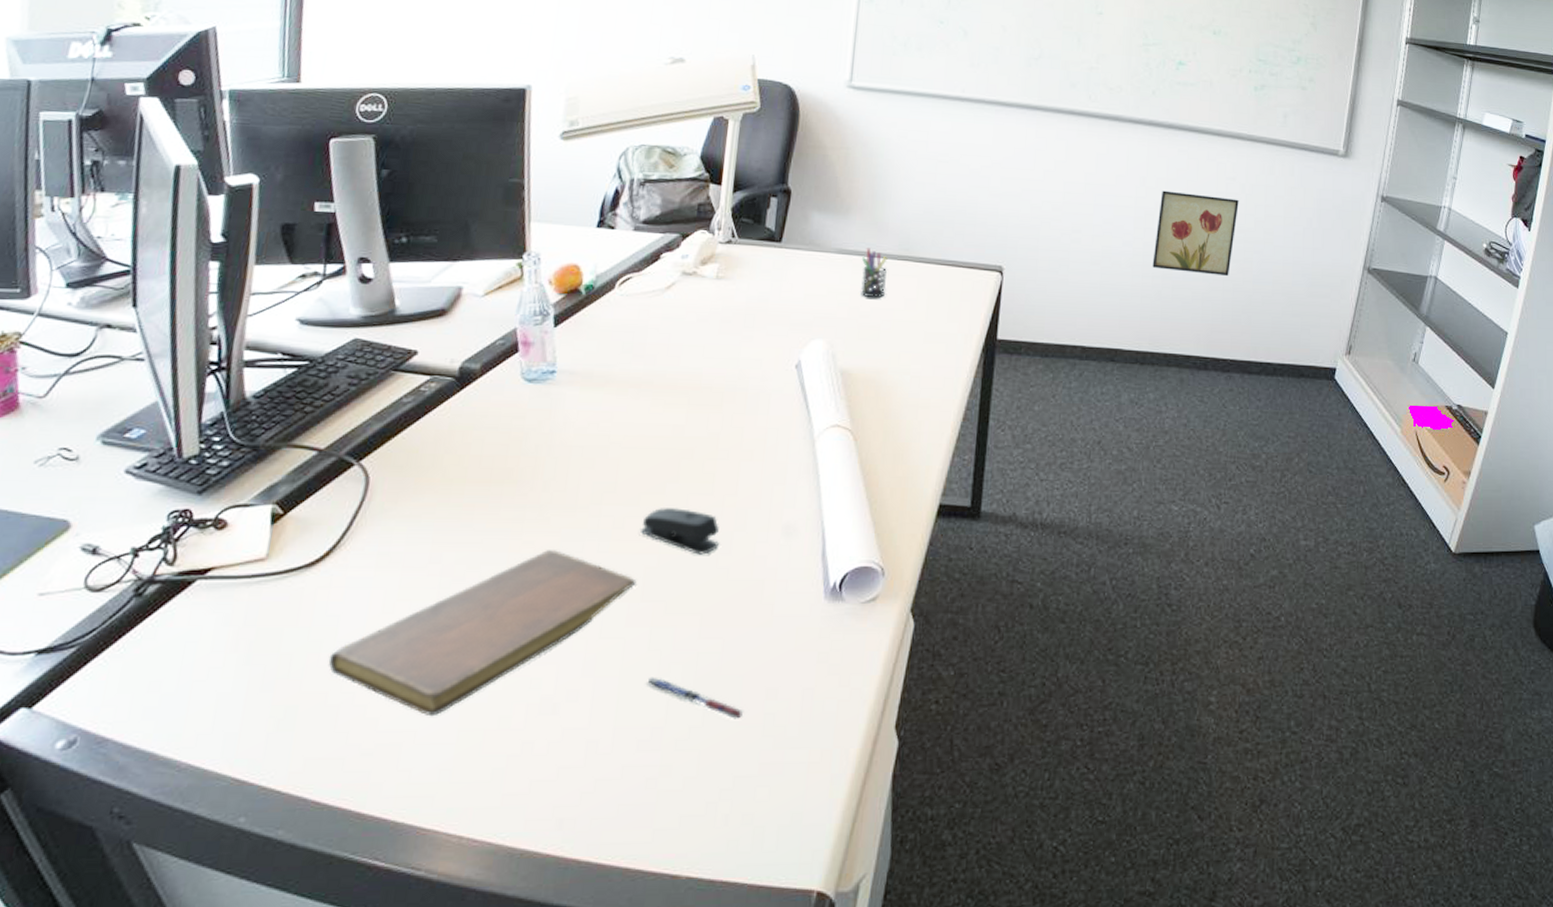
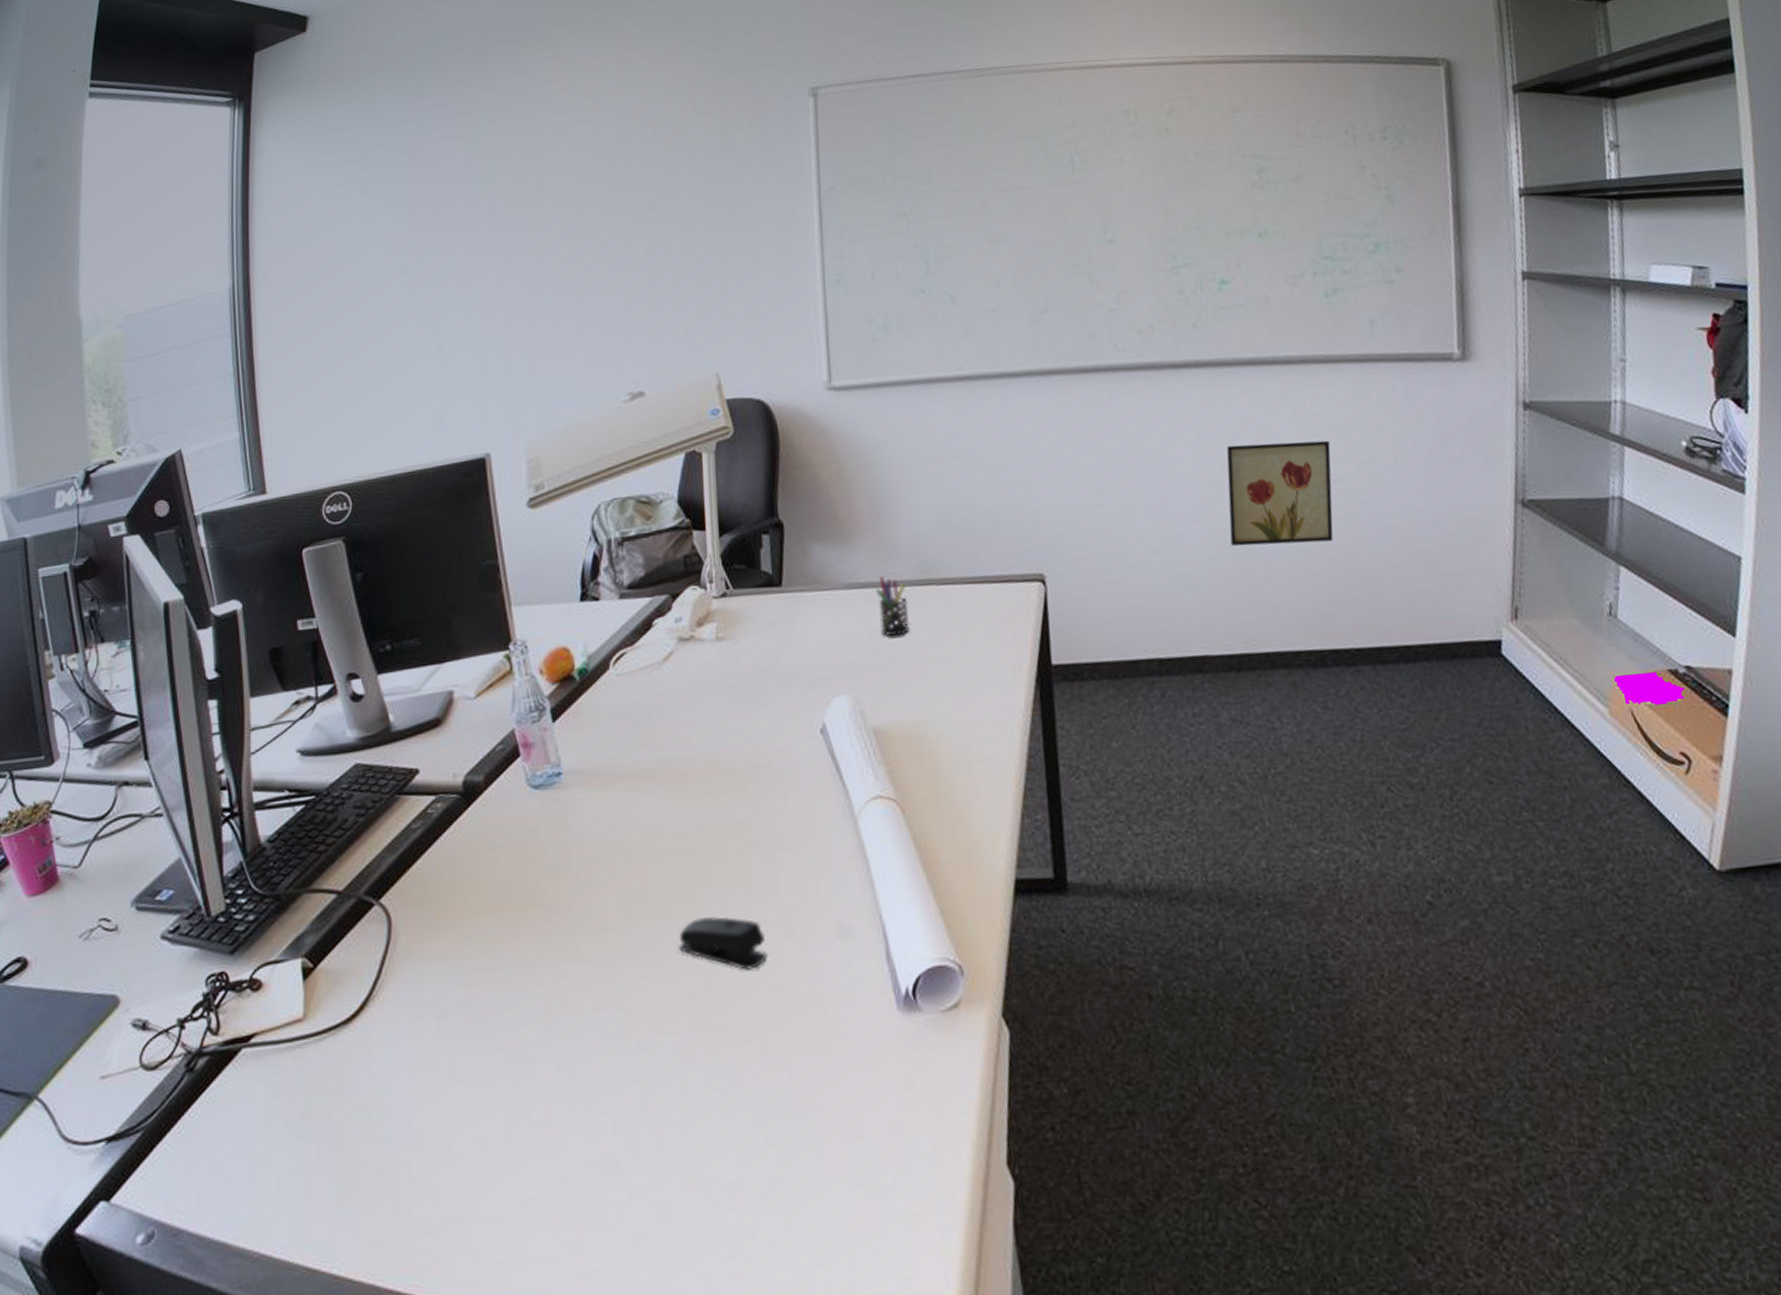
notebook: present [327,550,637,717] -> none [379,980,684,1185]
pen: present [648,677,743,719] -> none [714,1121,825,1167]

